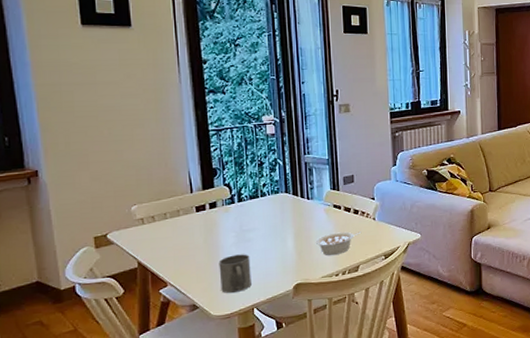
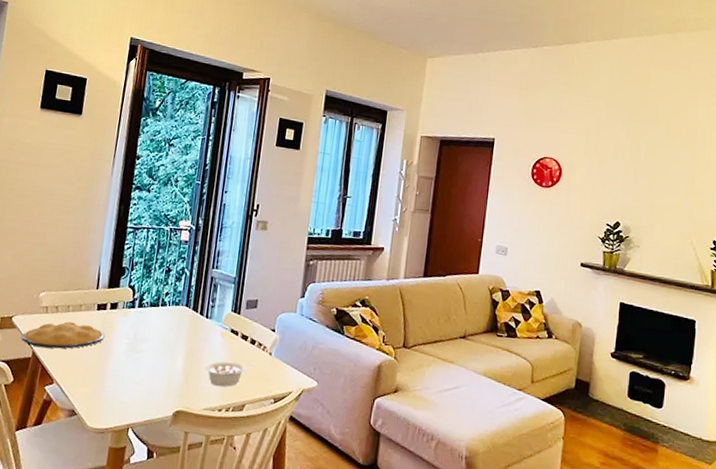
plate: none [121,227,211,257] -> present [20,321,105,349]
mug: present [218,254,252,293] -> none [102,363,138,406]

